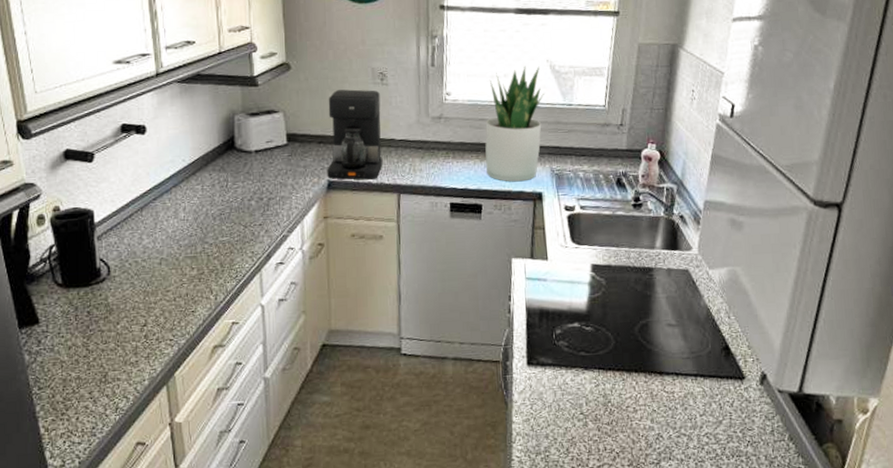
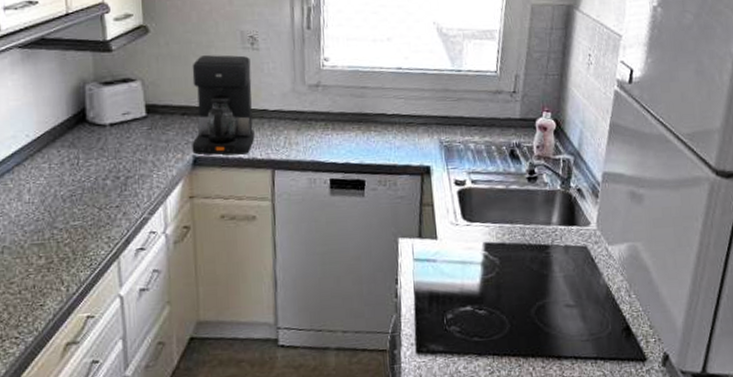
planter: present [485,66,545,182] -> none [367,28,432,155]

